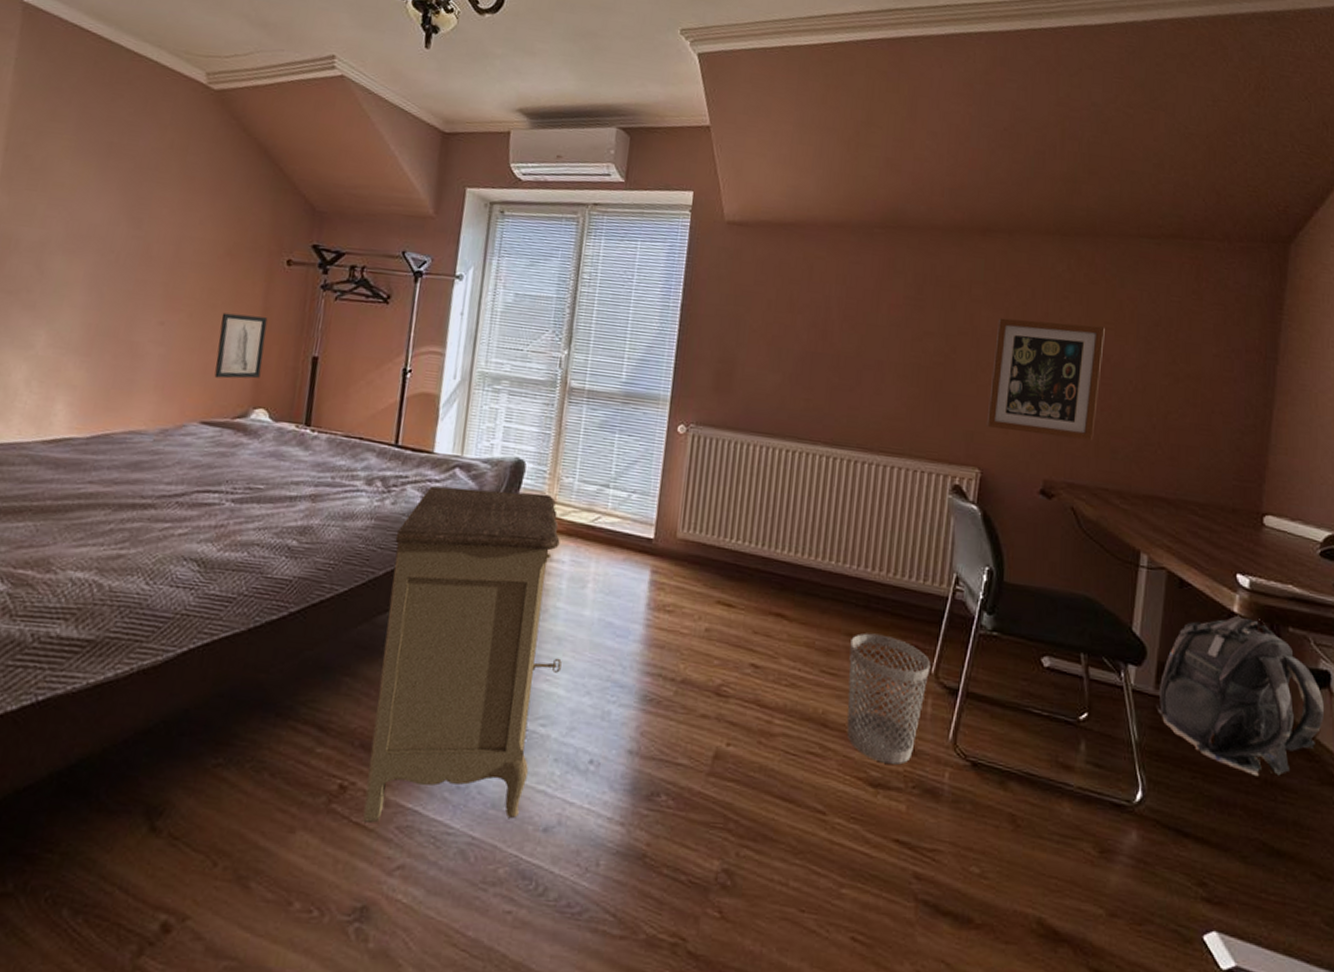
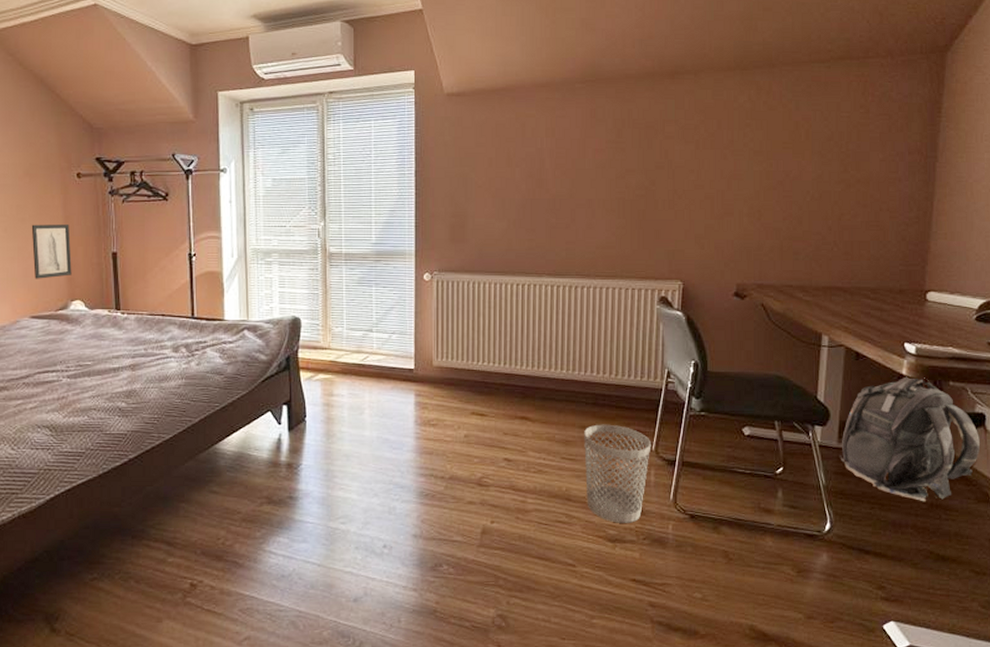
nightstand: present [363,486,562,823] -> none [204,343,351,609]
wall art: present [986,317,1105,441] -> none [685,147,784,246]

